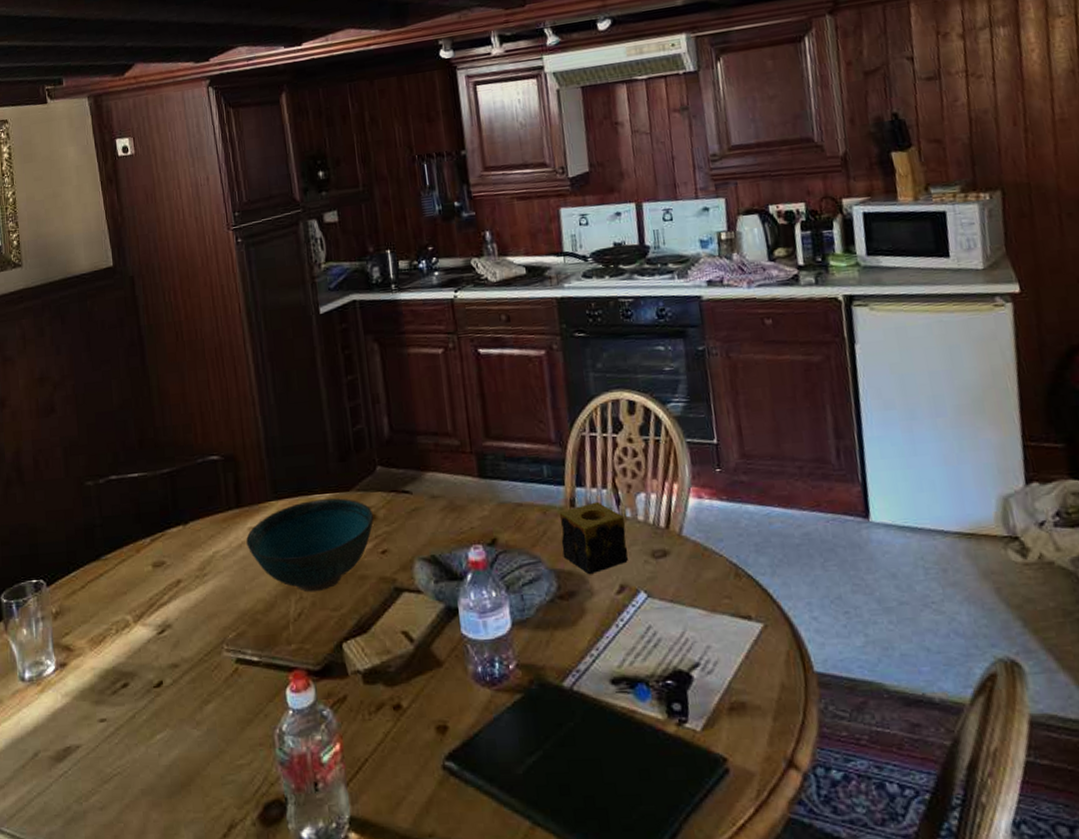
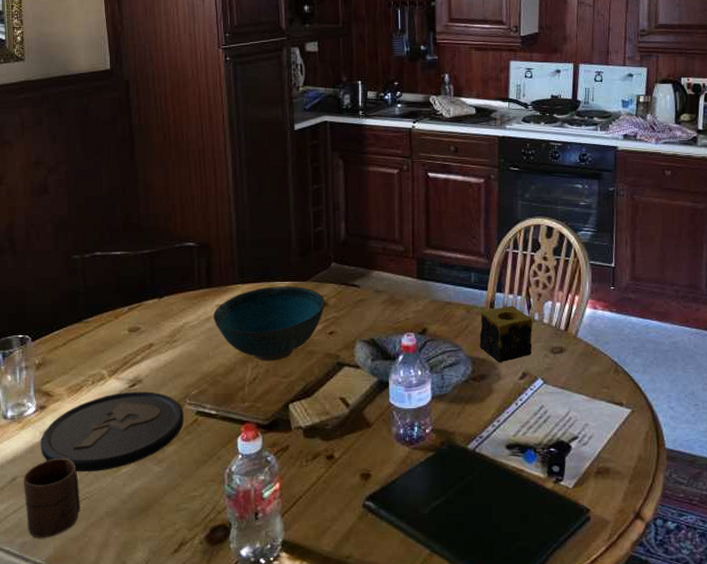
cup: none [46,725,113,826] -> present [23,458,80,538]
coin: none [63,637,223,742] -> present [41,391,184,472]

